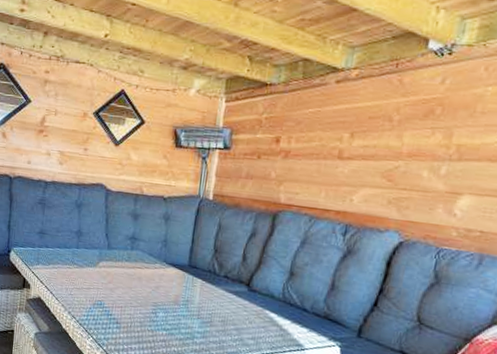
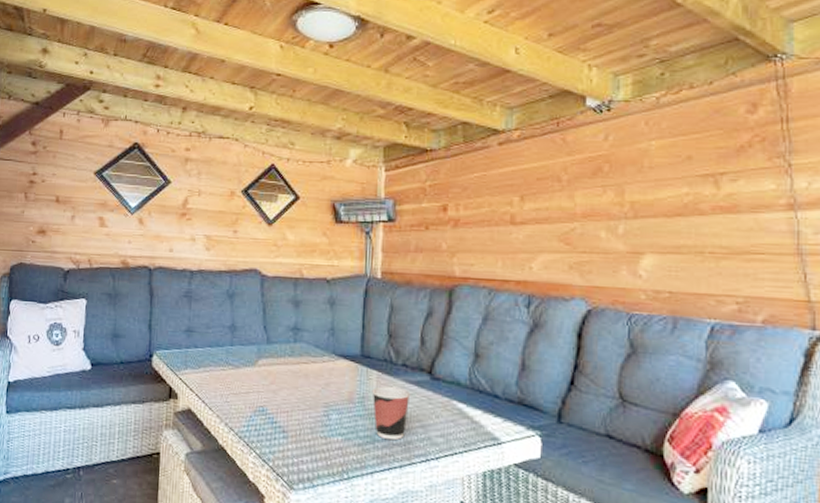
cup: none [195,293,229,338] -> present [372,386,411,440]

